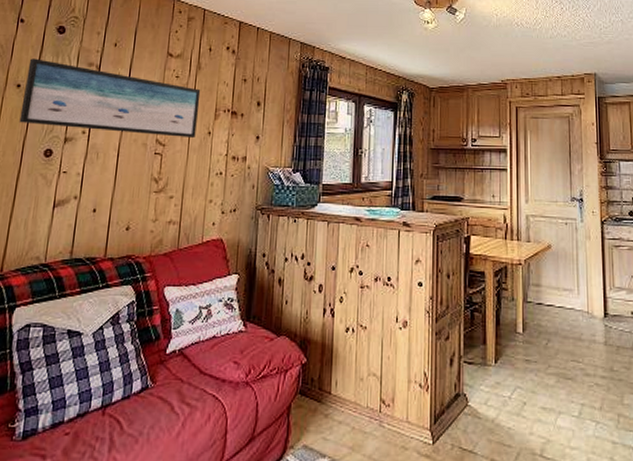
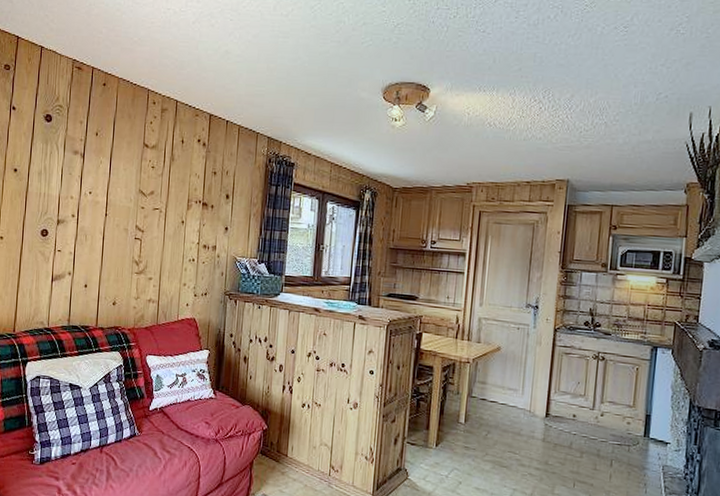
wall art: present [19,58,201,137] -> none [18,145,175,226]

